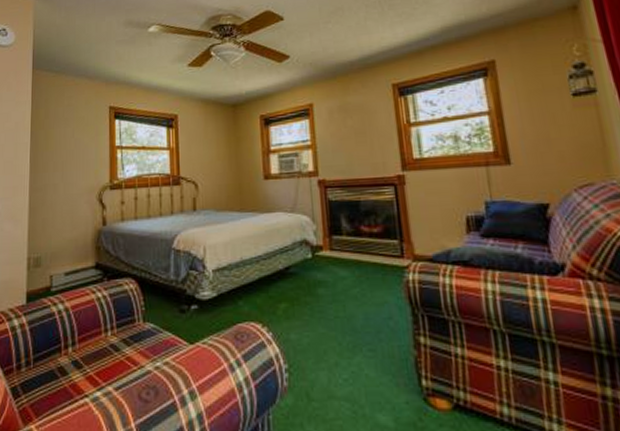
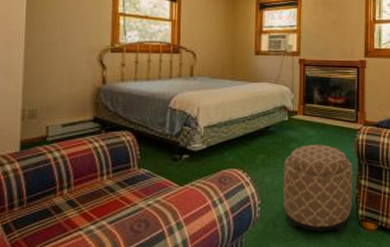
ottoman: none [312,288,412,411] -> present [283,144,353,232]

